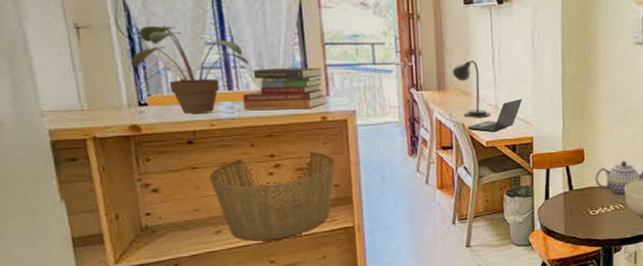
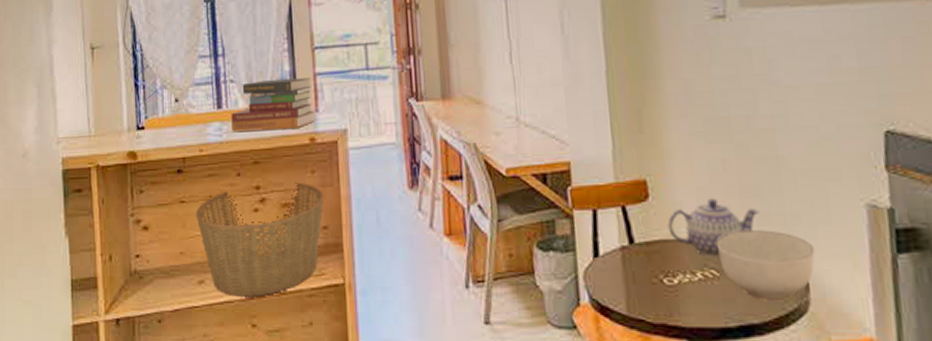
potted plant: present [131,25,250,115] -> none [134,39,239,139]
desk lamp: present [452,60,492,118] -> none [459,57,512,136]
laptop: present [467,98,523,132] -> none [480,106,553,156]

